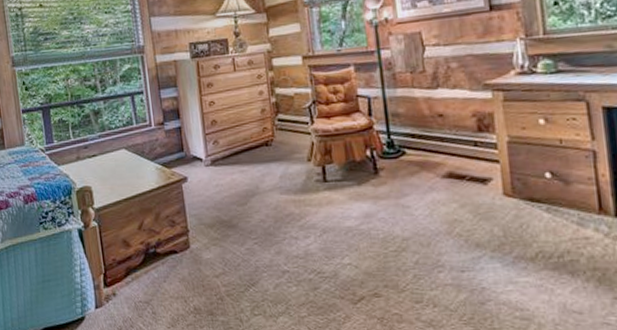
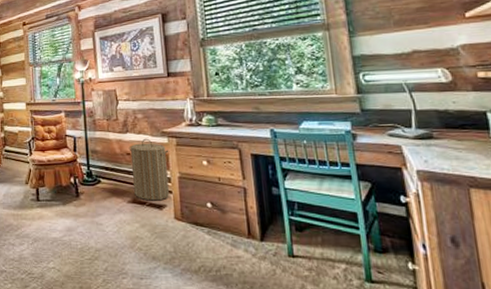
laundry hamper: none [440,93,496,174] -> present [128,138,169,201]

